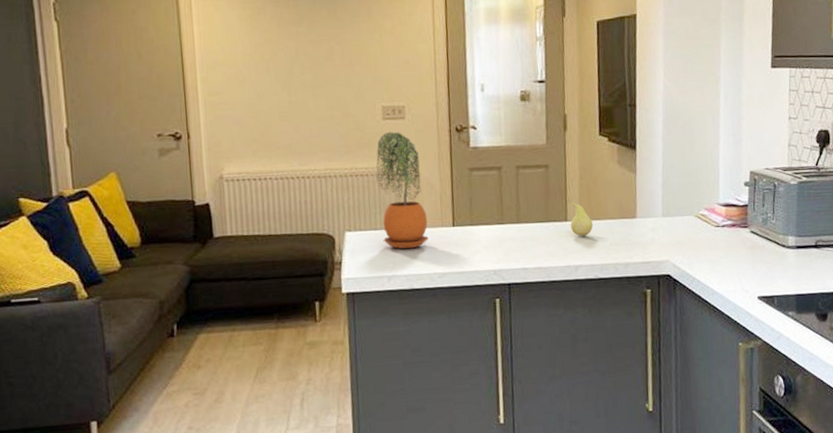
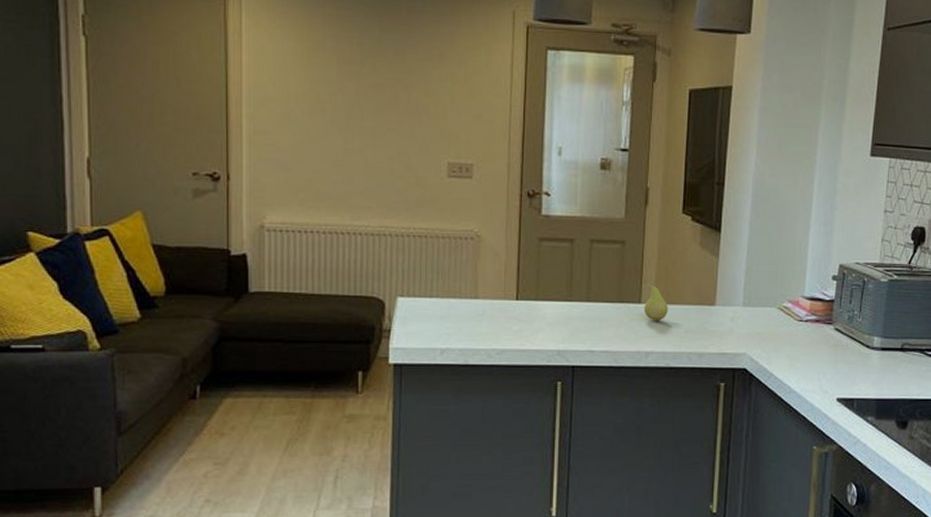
potted plant: present [375,131,428,249] -> none [435,190,488,321]

